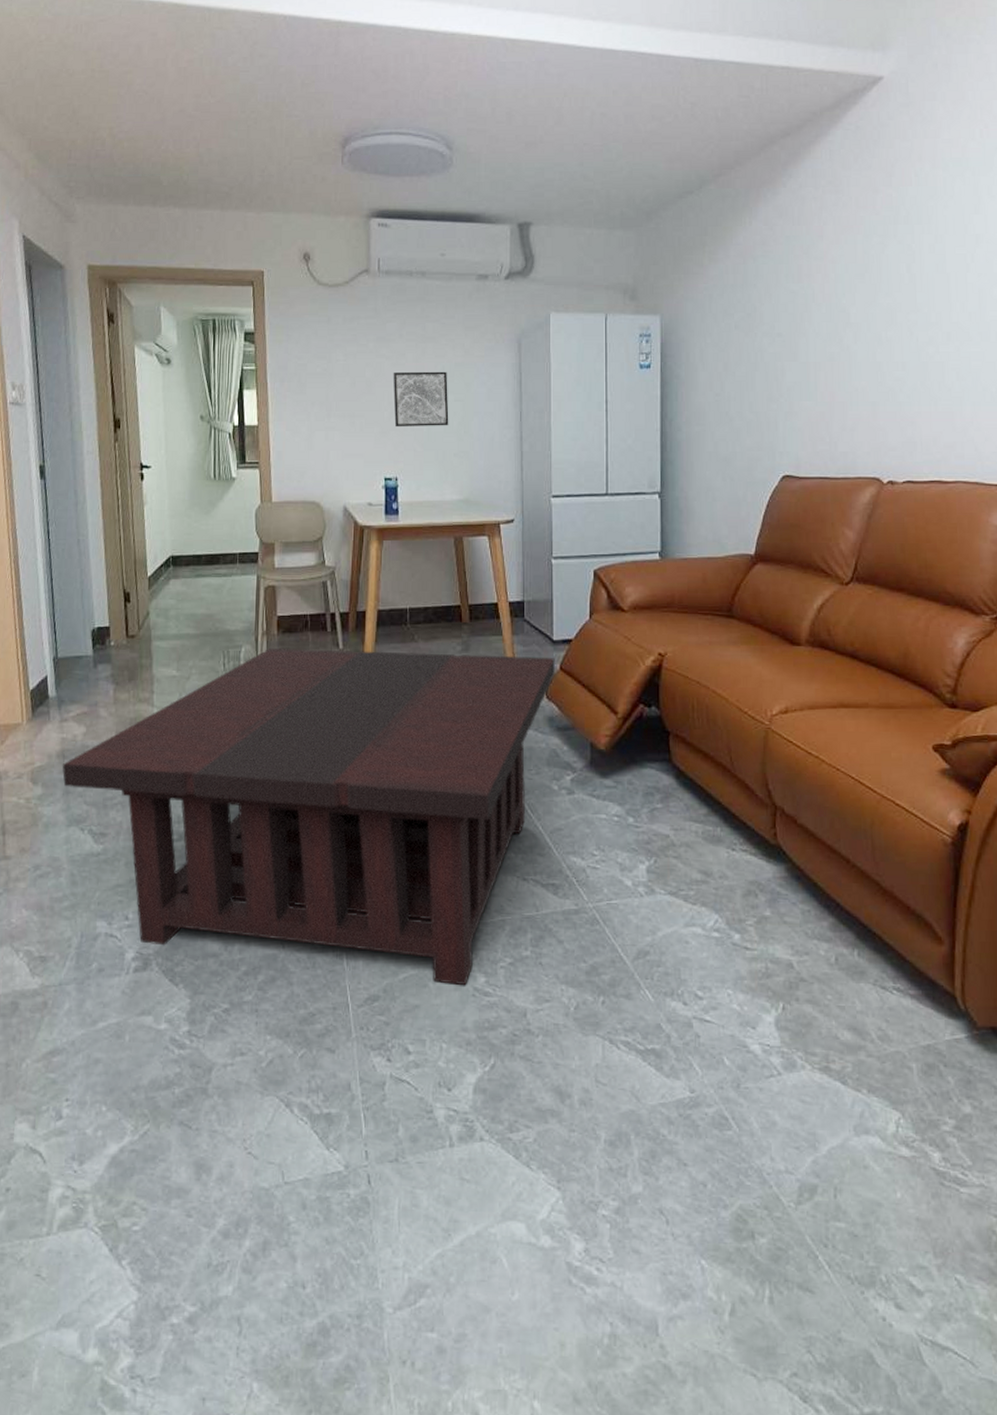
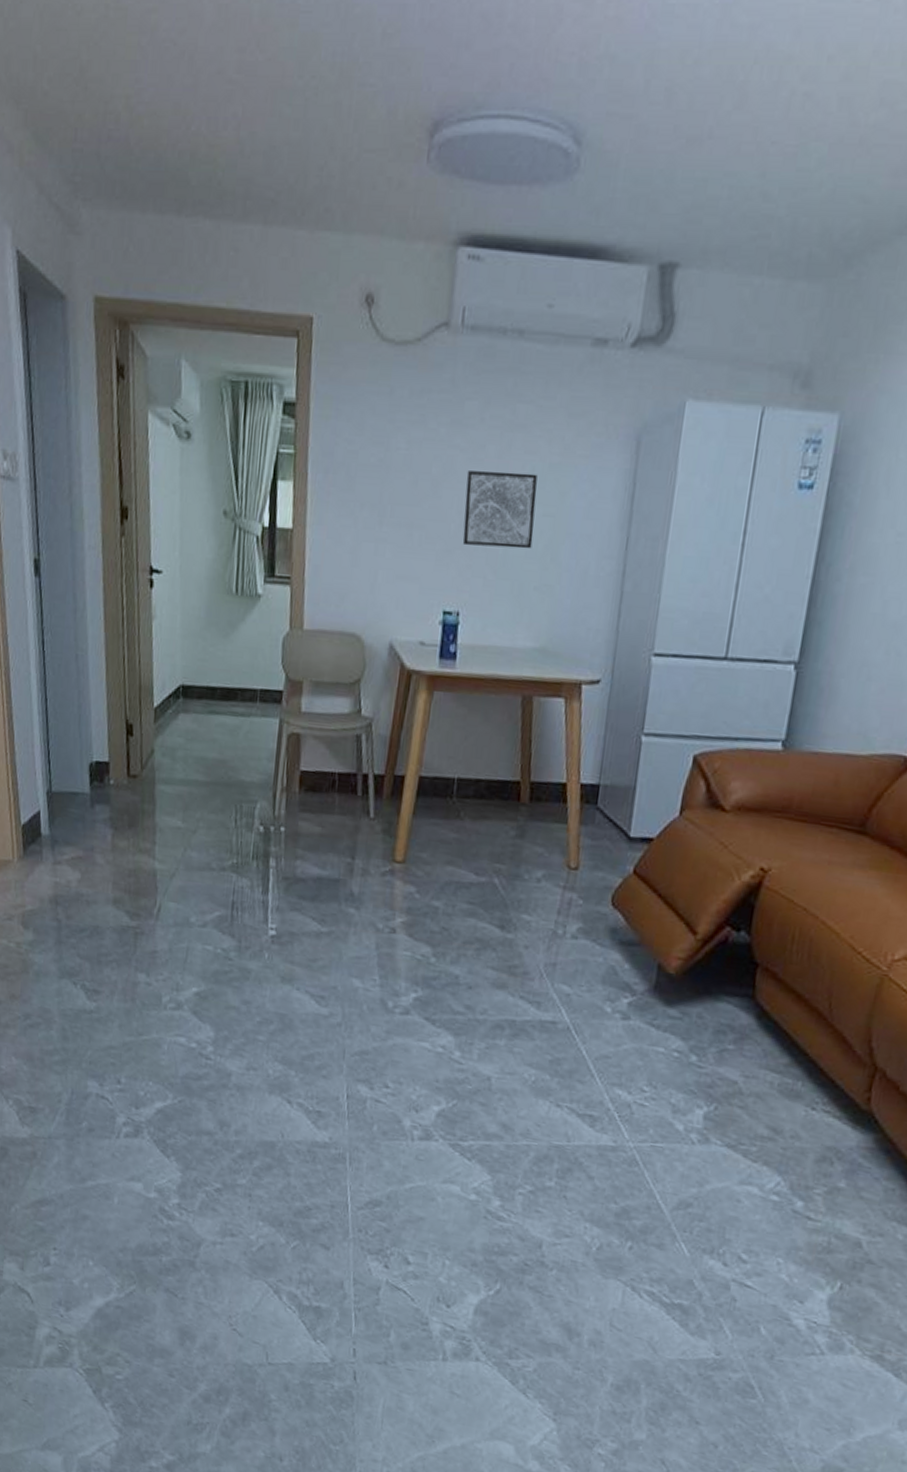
coffee table: present [62,647,556,986] -> none [54,807,629,1207]

